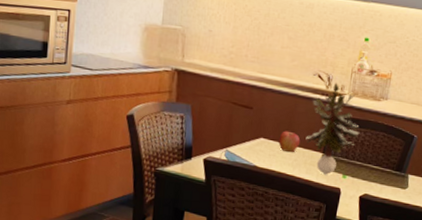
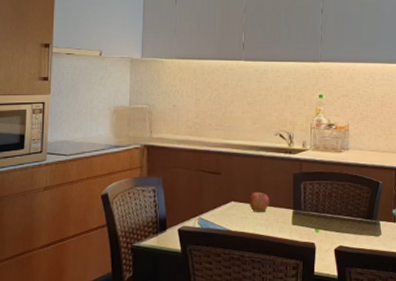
potted plant: present [306,83,360,175] -> none [275,140,326,231]

